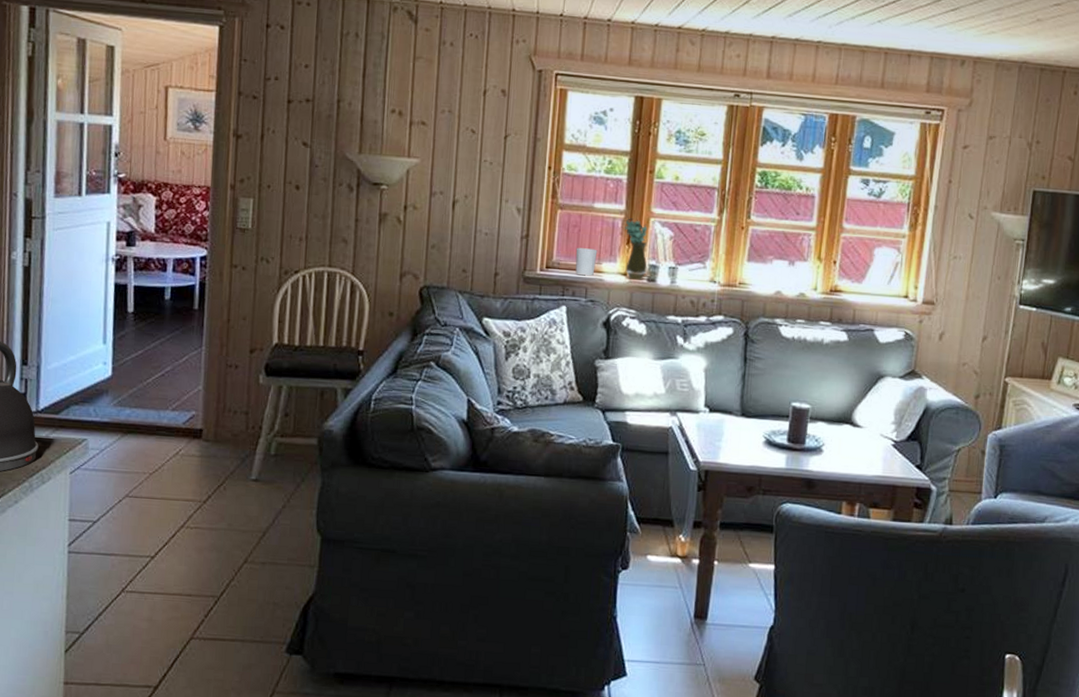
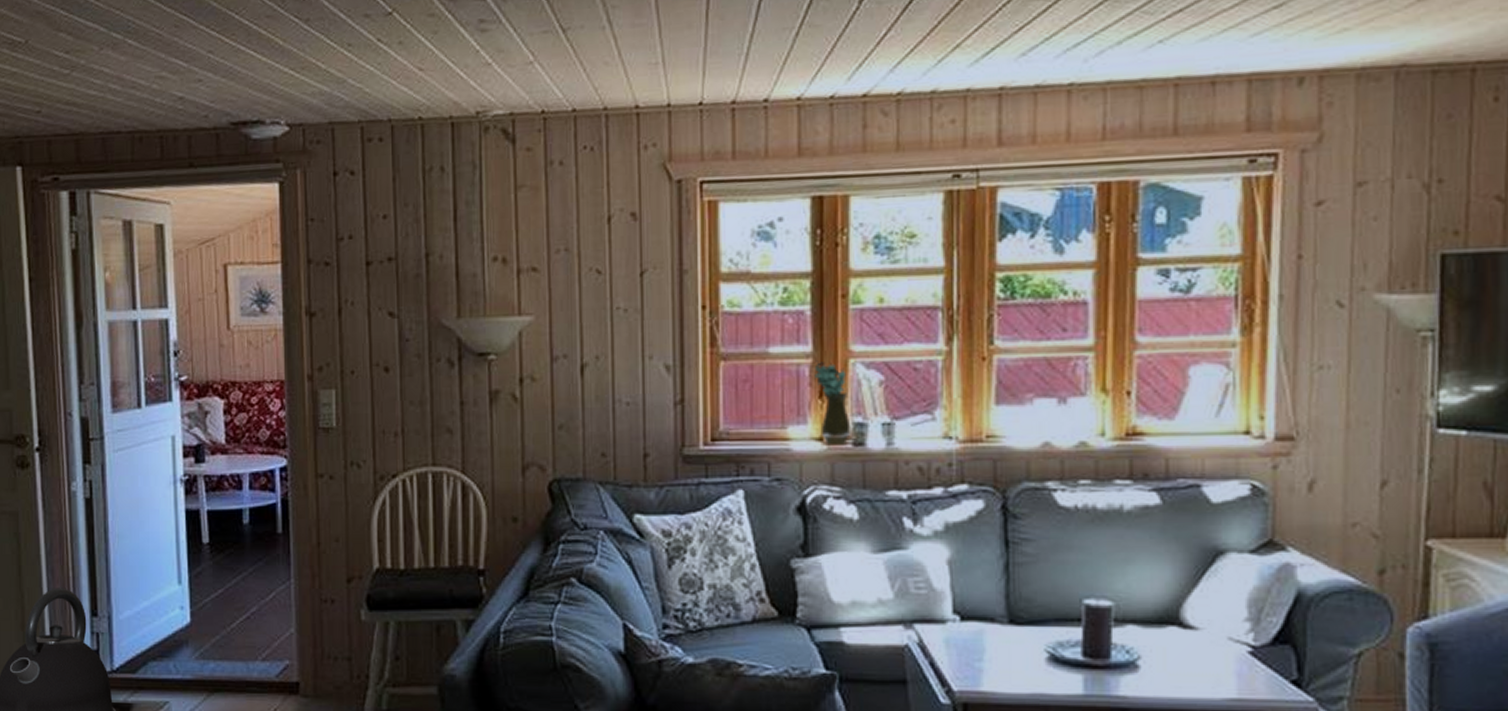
candle holder: present [575,248,598,276] -> none [749,409,780,447]

